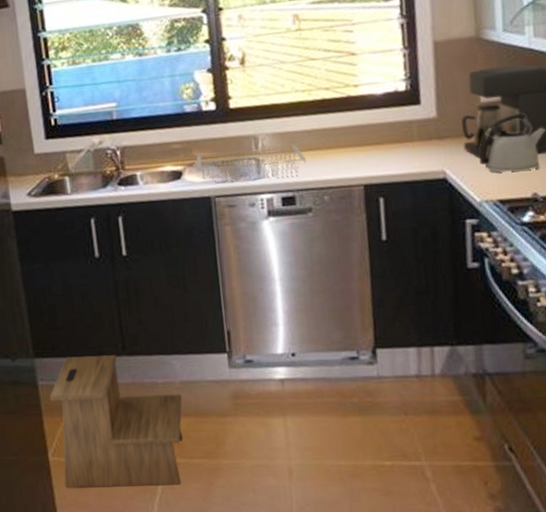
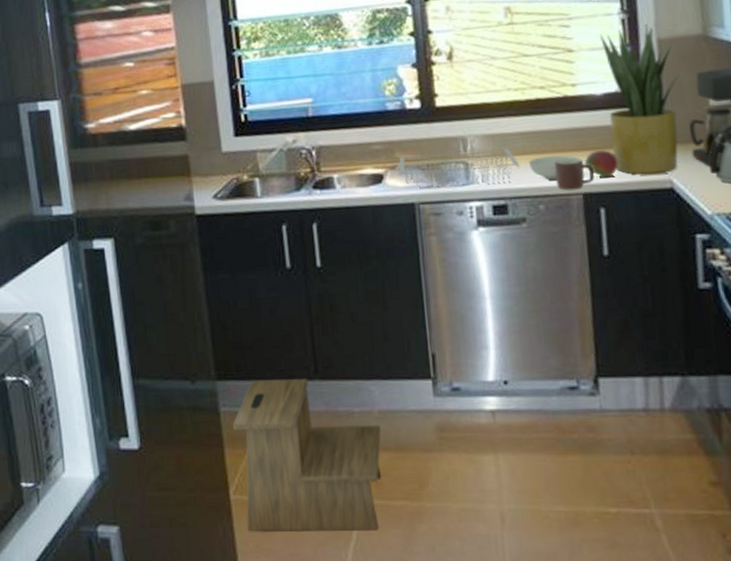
bowl: none [314,150,361,173] -> present [528,155,579,180]
mug: none [337,152,374,184] -> present [554,157,594,192]
fruit: none [365,145,397,171] -> present [584,150,619,178]
planter: none [381,27,460,167] -> present [600,24,687,175]

